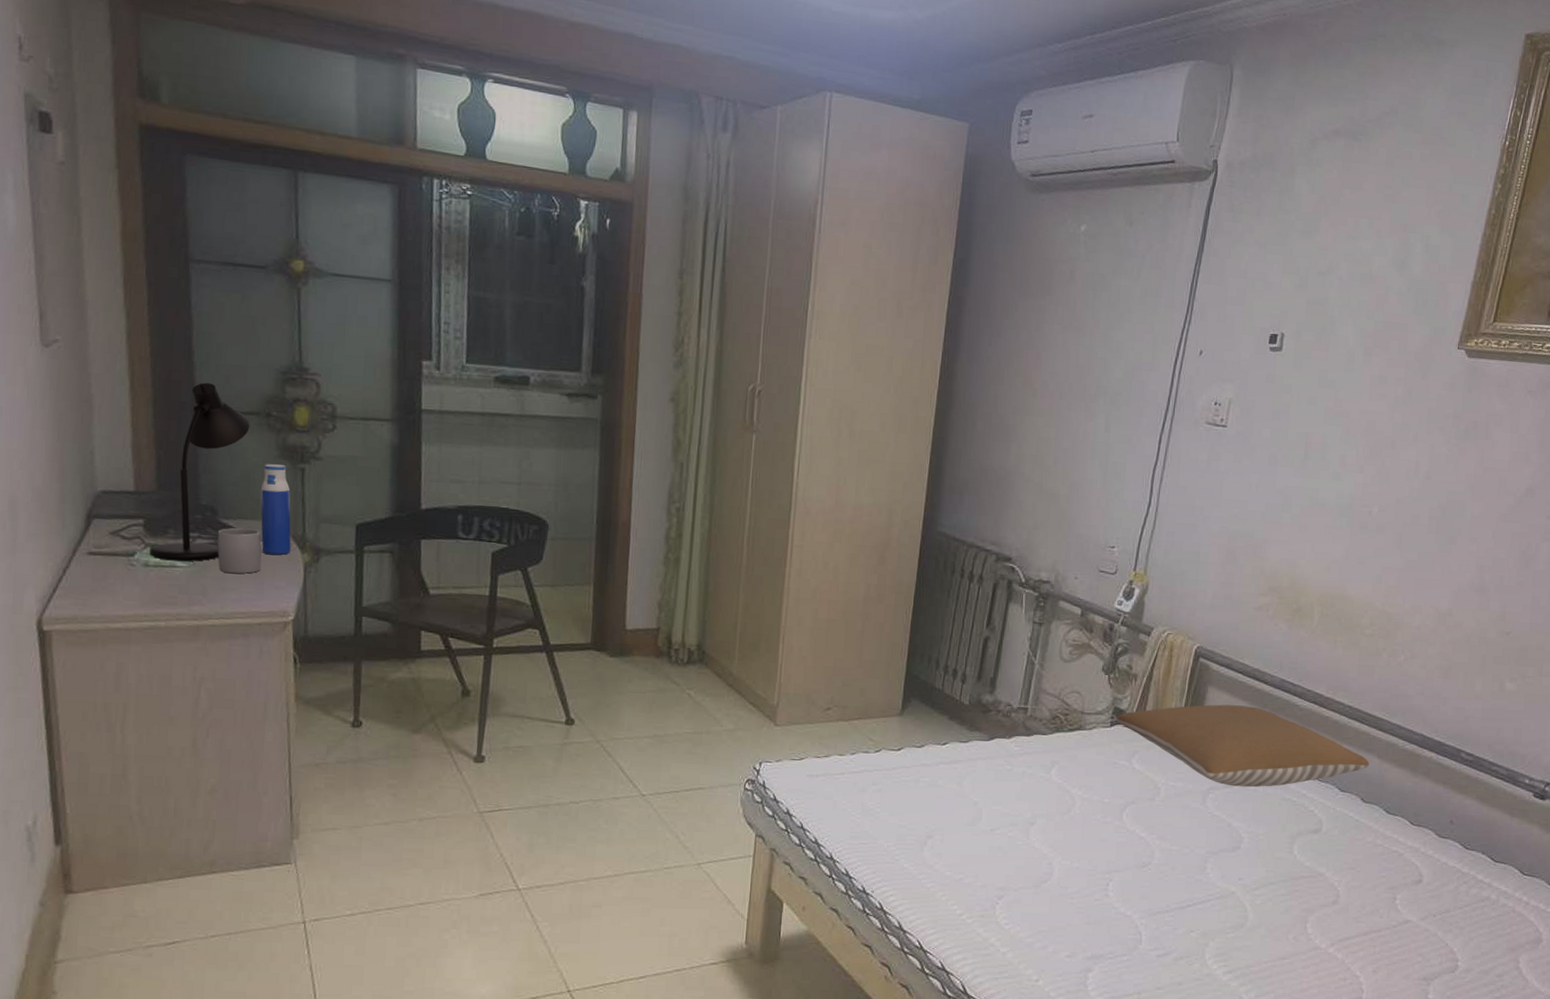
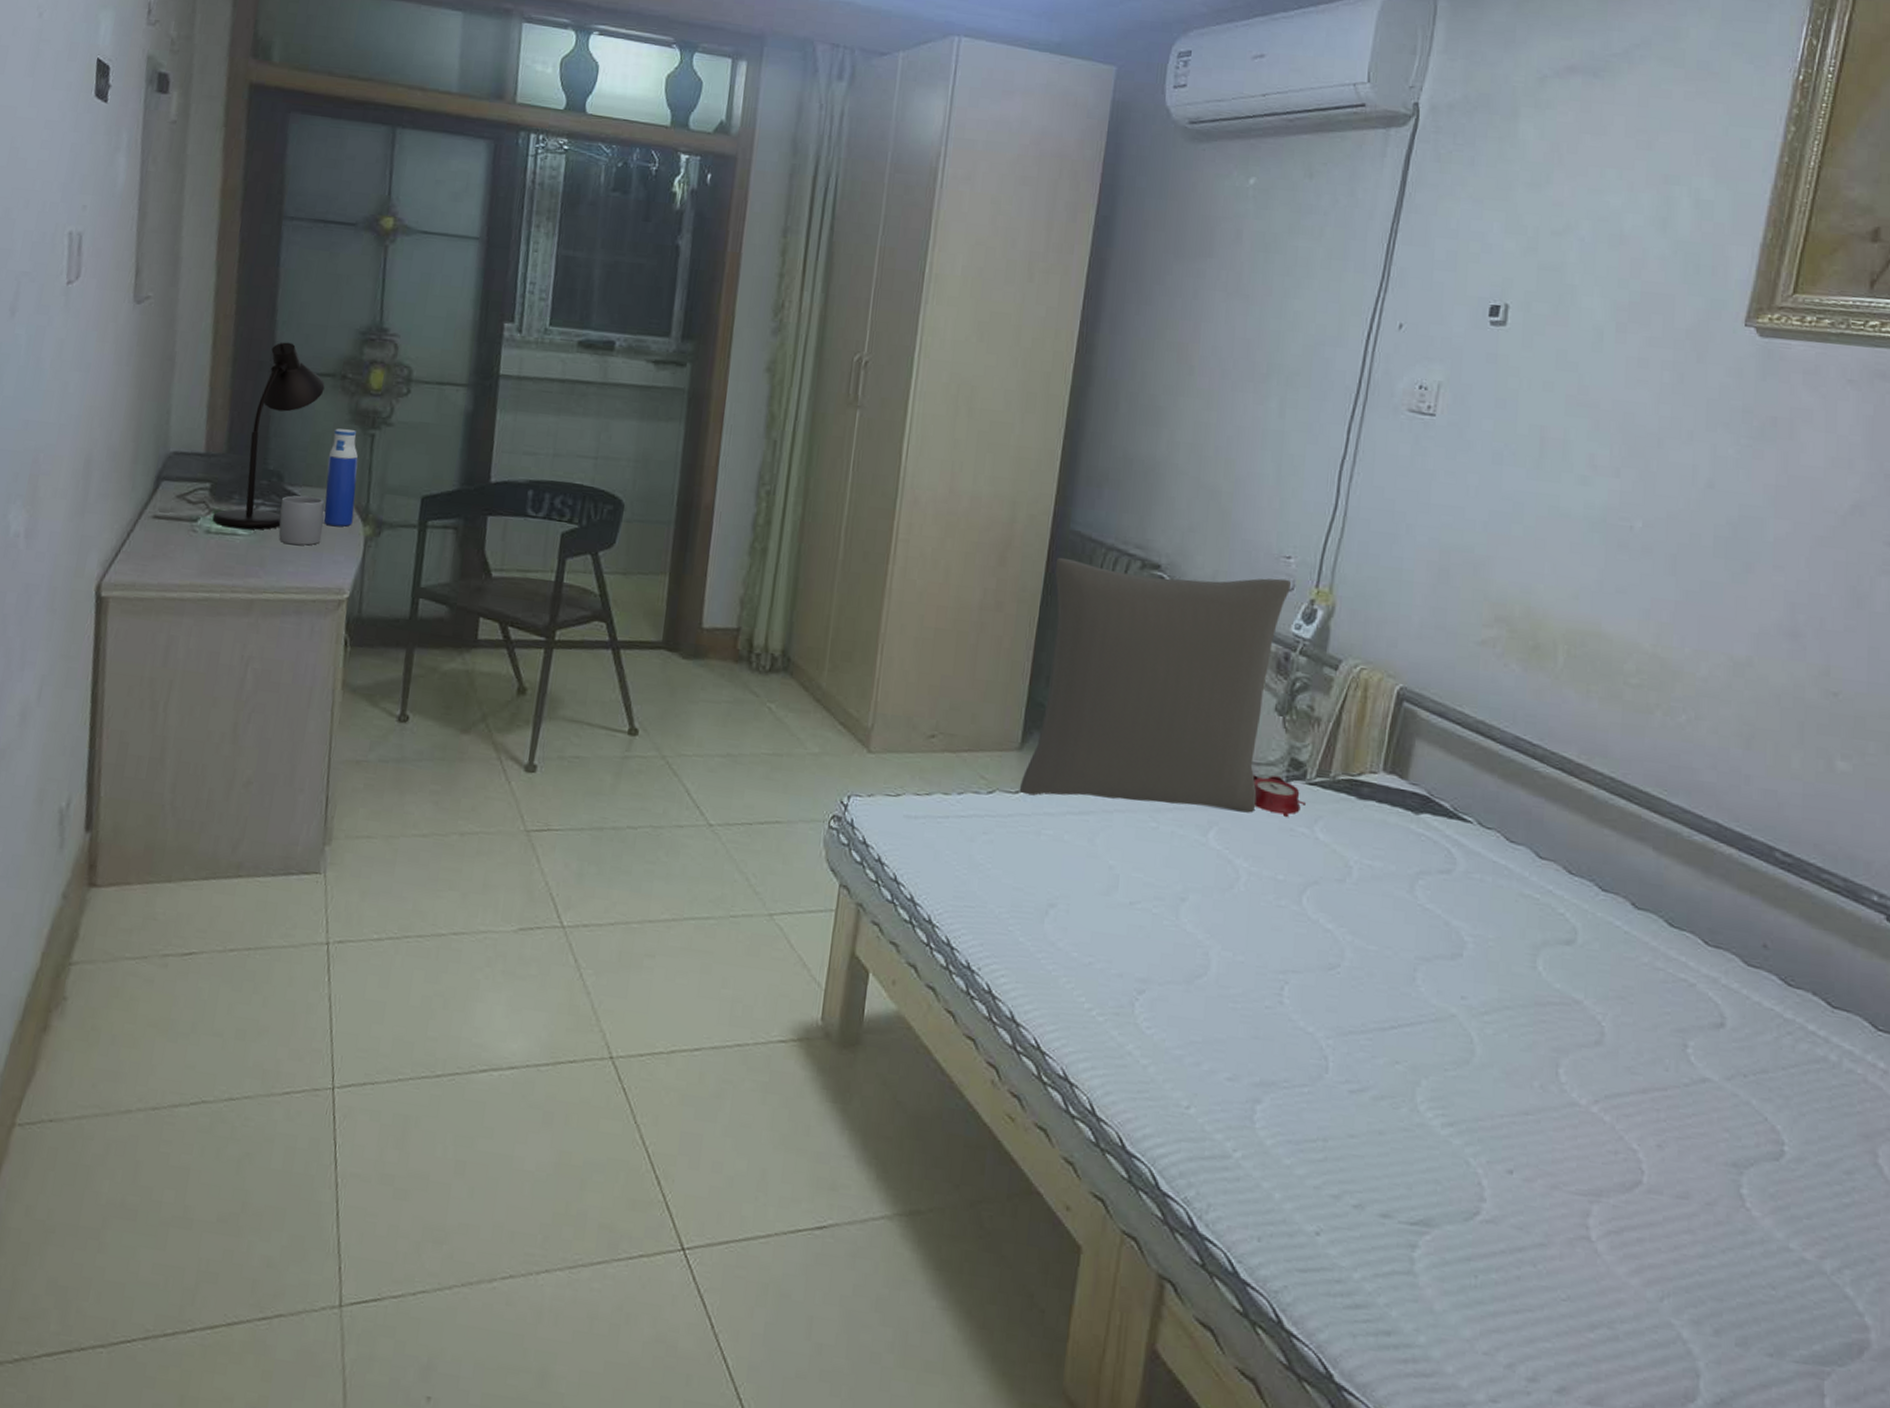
pillow: none [901,555,1115,753] -> present [1019,557,1292,813]
alarm clock: none [1085,722,1125,753] -> present [1252,775,1305,817]
pillow: present [1117,704,1369,787] -> none [1294,762,1641,877]

